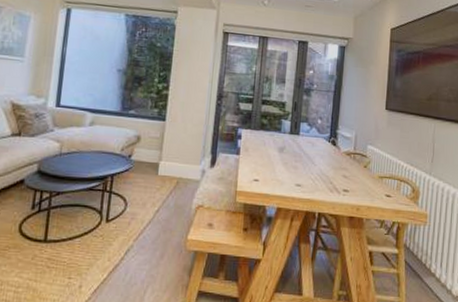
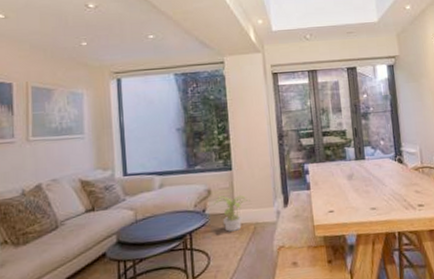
potted plant: none [140,144,178,182] -> present [213,195,250,232]

